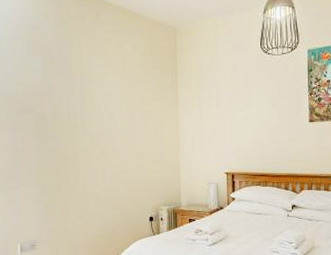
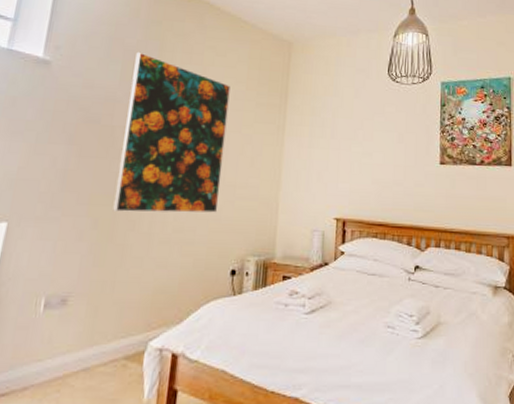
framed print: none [51,50,133,180] -> present [113,51,231,213]

